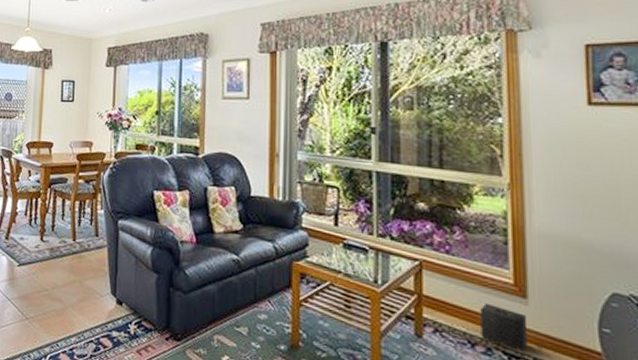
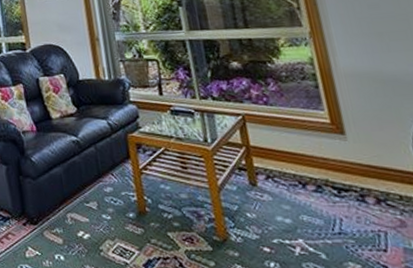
speaker: present [480,302,543,351] -> none [304,144,367,183]

